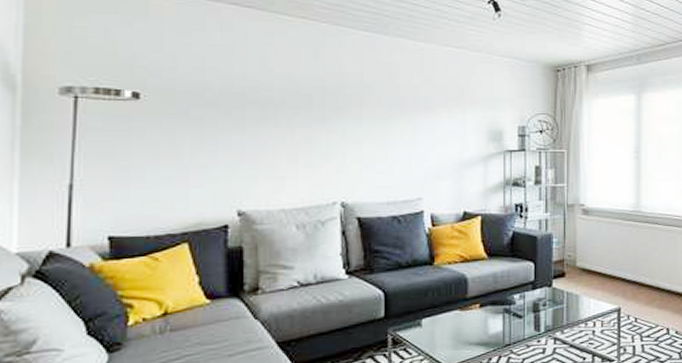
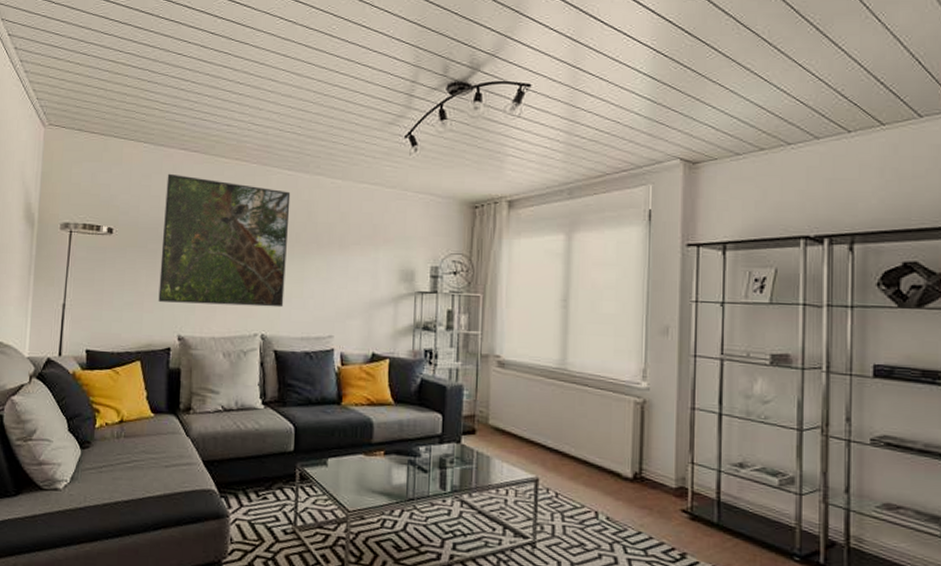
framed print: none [209,30,369,175] -> present [158,173,291,308]

